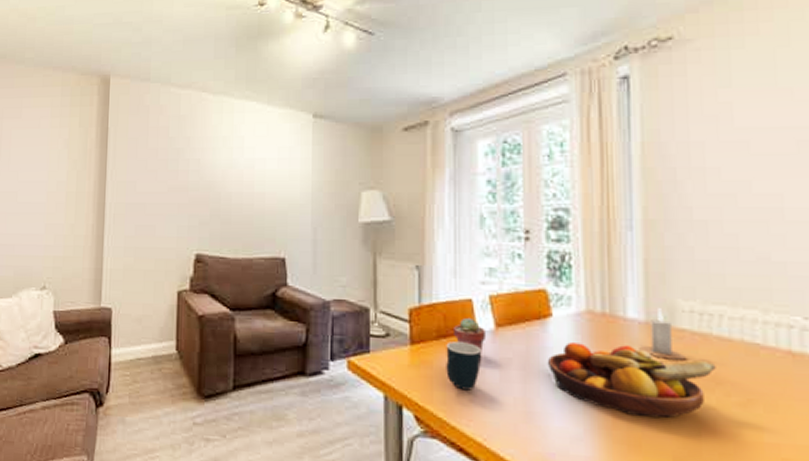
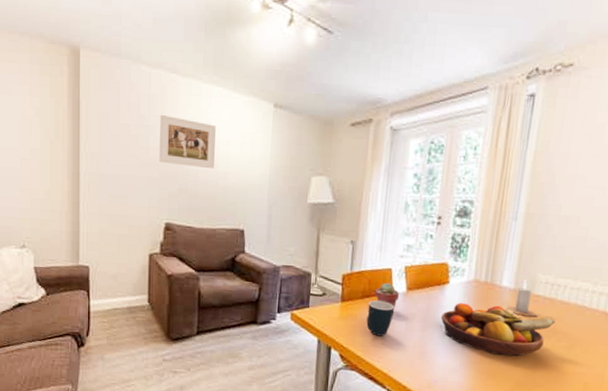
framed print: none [189,135,250,190] -> present [159,114,216,169]

